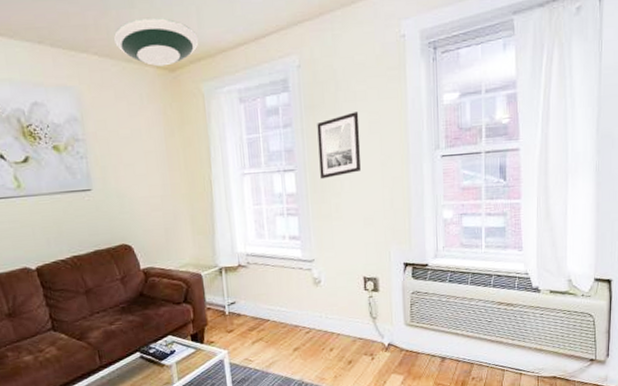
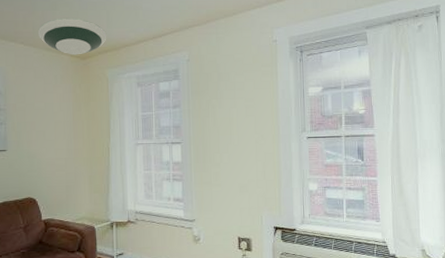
wall art: present [317,111,361,180] -> none [201,98,238,152]

